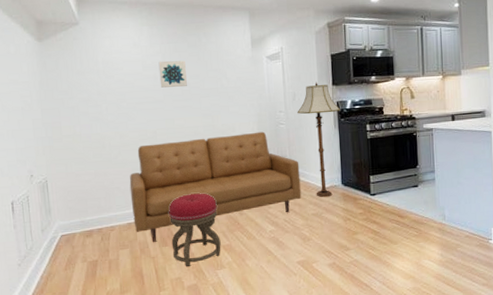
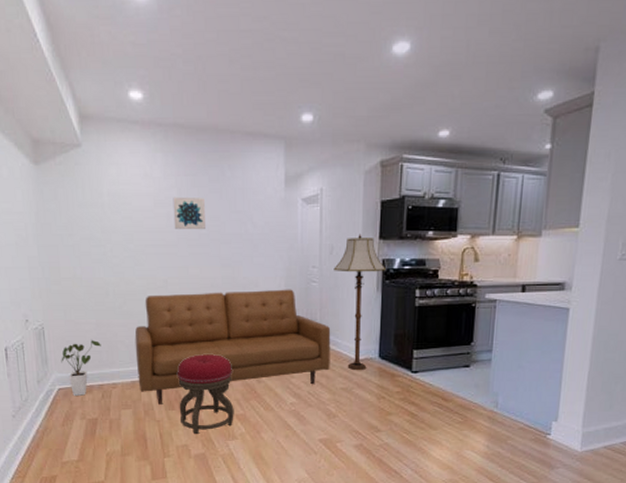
house plant: none [63,188,100,242] -> present [61,339,101,397]

